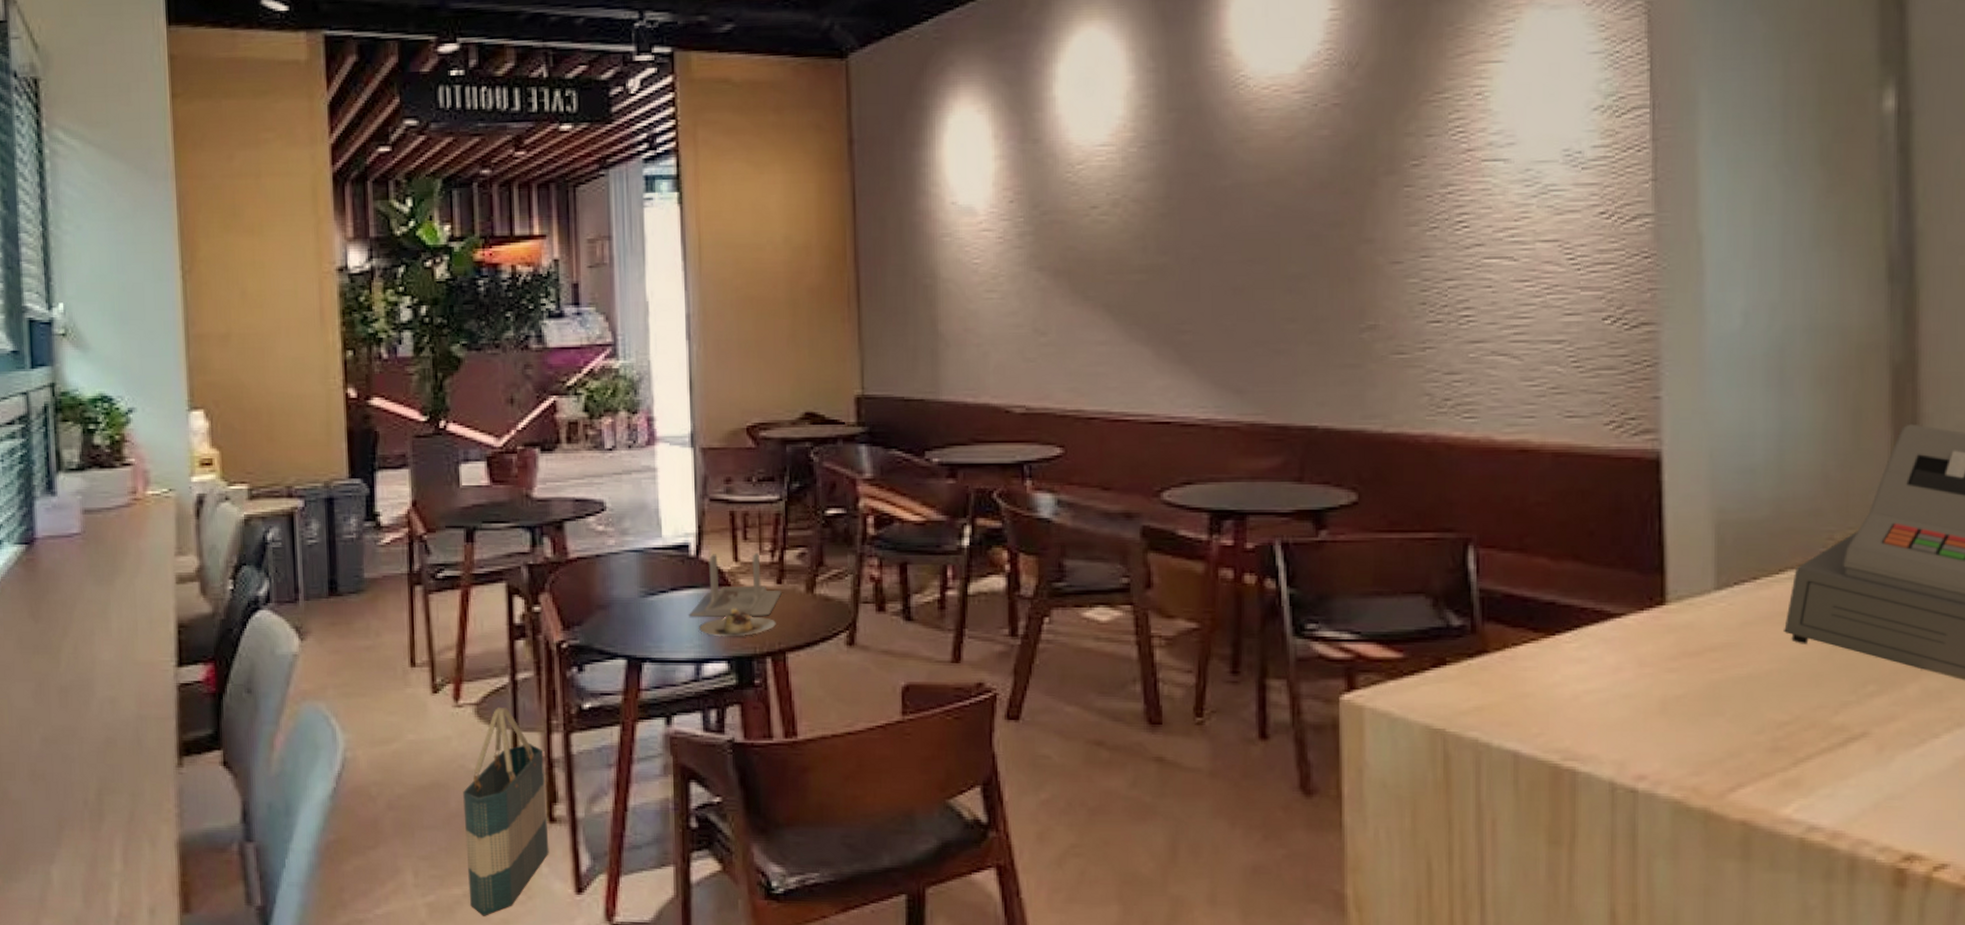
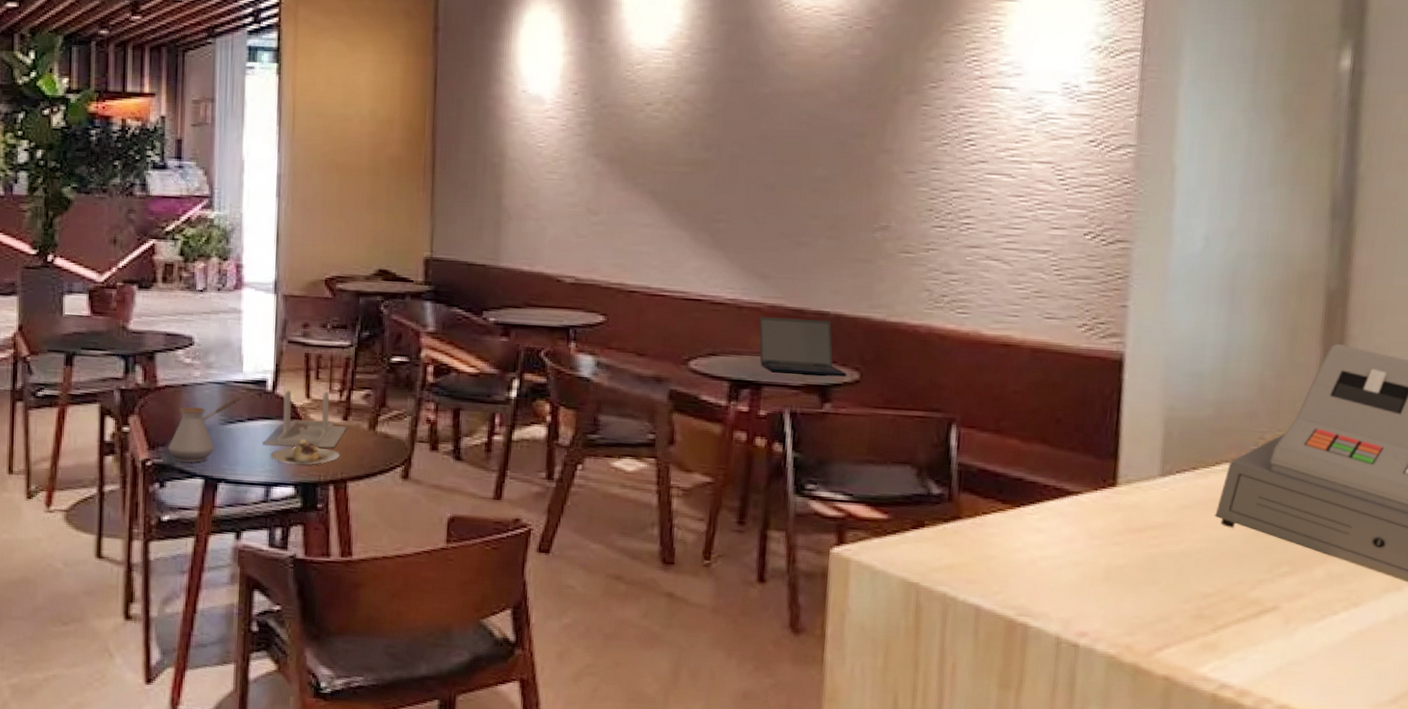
tote bag: present [463,707,549,916] -> none [49,514,124,699]
coffee pot: none [585,564,667,642] -> present [168,396,245,463]
laptop: none [1238,436,1342,499] -> present [759,317,846,377]

